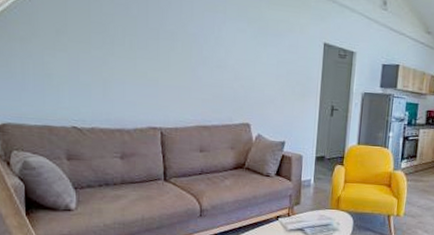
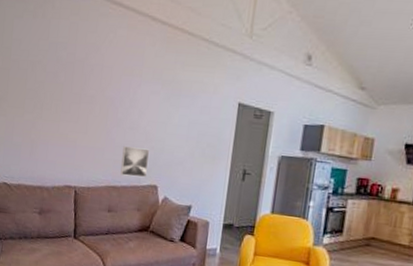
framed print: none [210,85,239,116] -> present [120,146,149,178]

